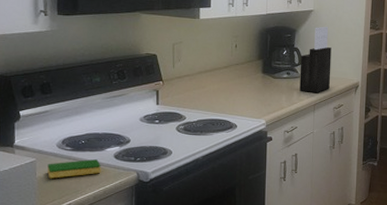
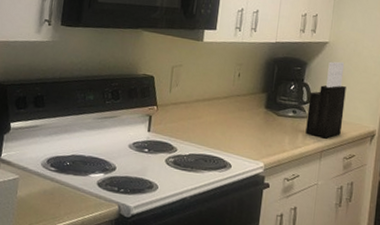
dish sponge: present [47,159,101,179] -> none [28,182,83,201]

